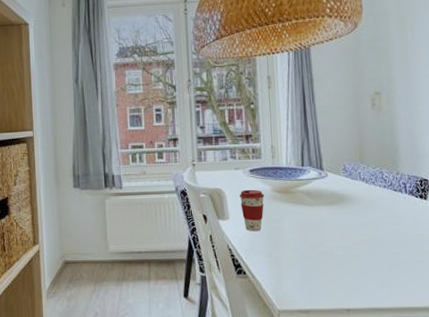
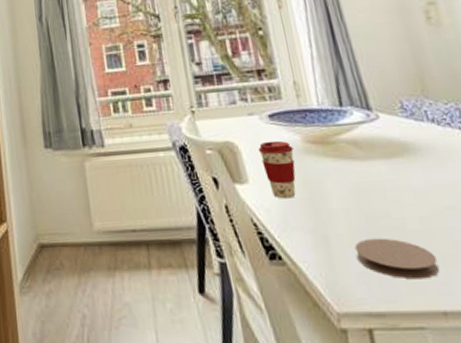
coaster: none [297,260,350,288] -> present [355,238,440,280]

